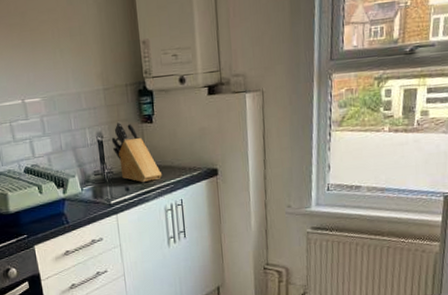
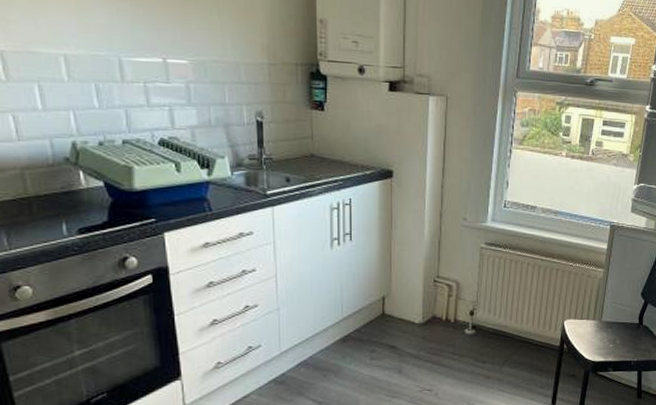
knife block: present [111,121,163,183] -> none [273,103,331,176]

